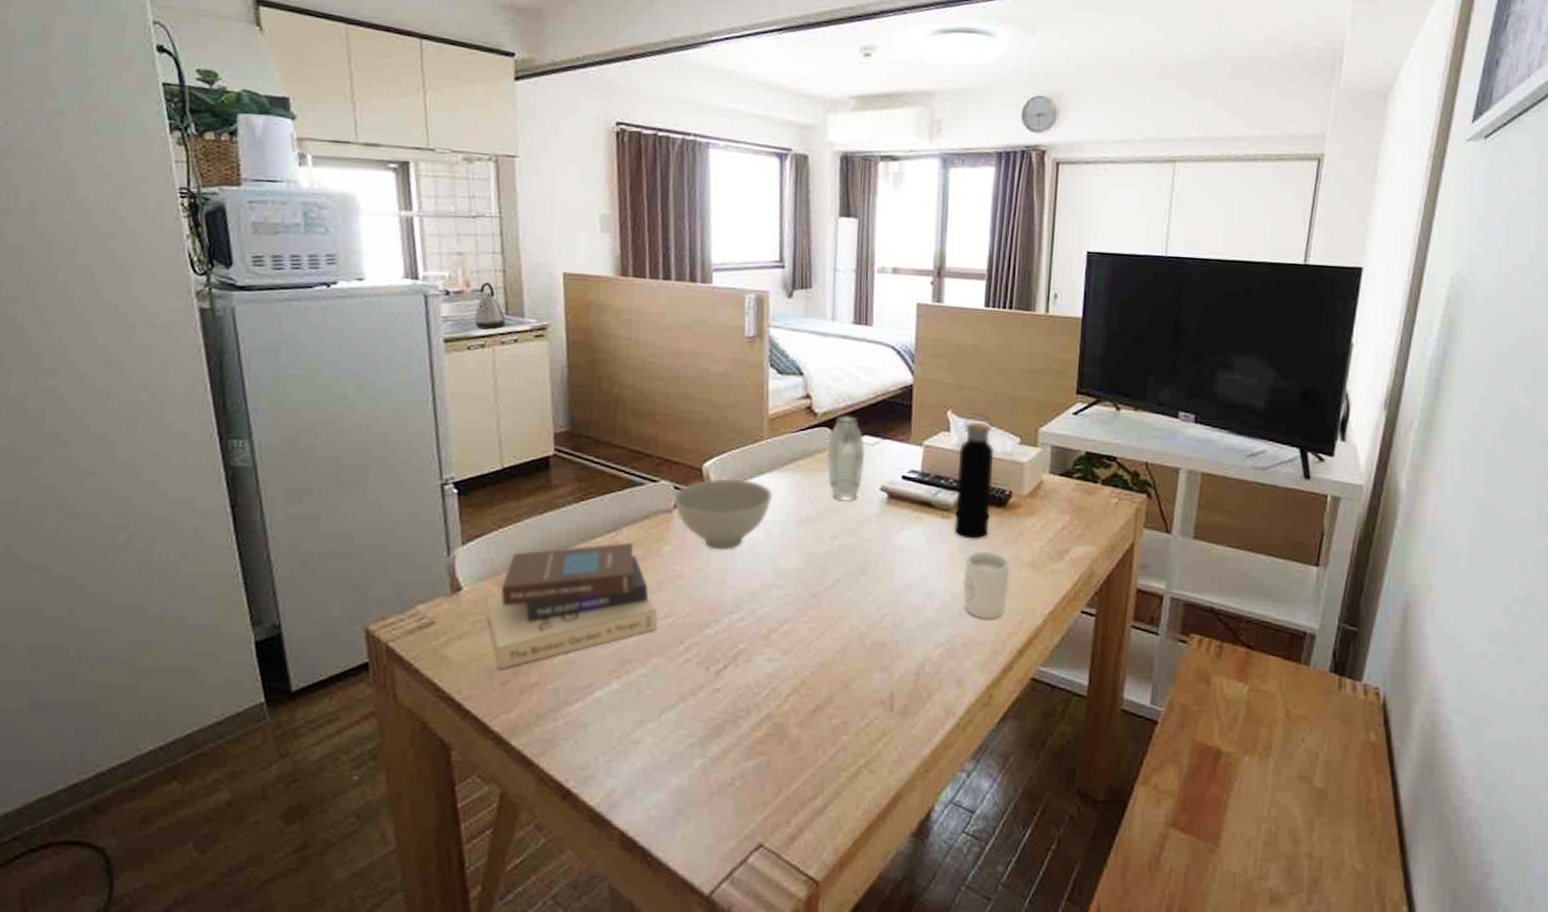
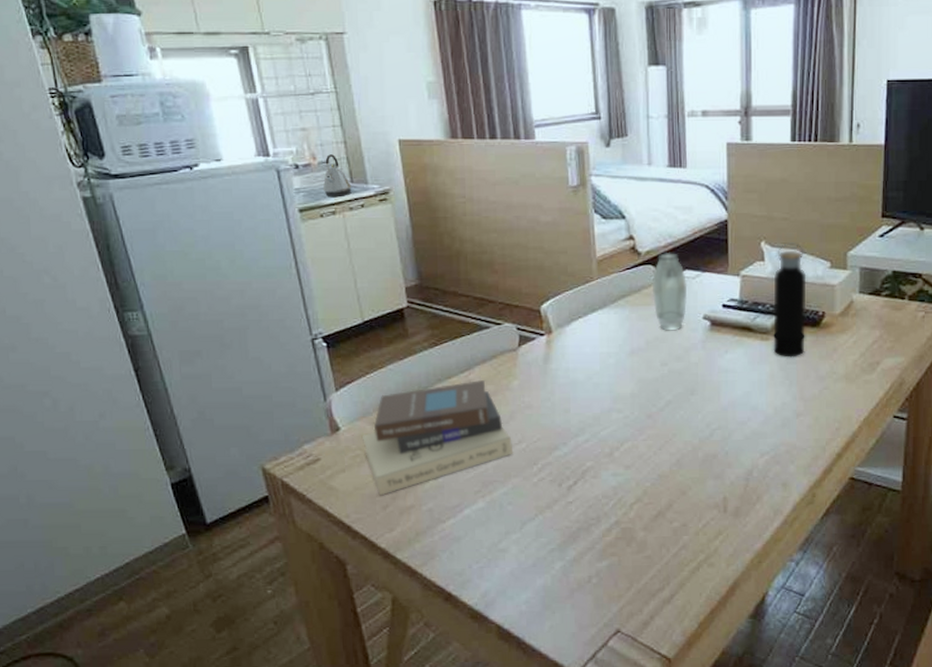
bowl: present [672,478,773,549] -> none [516,317,606,381]
mug: present [962,551,1010,619] -> none [783,367,826,428]

